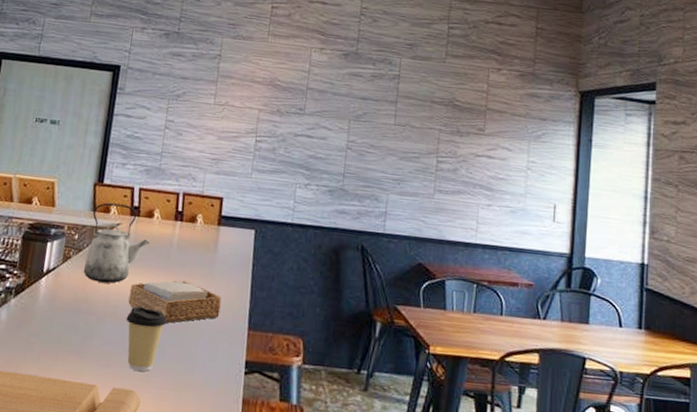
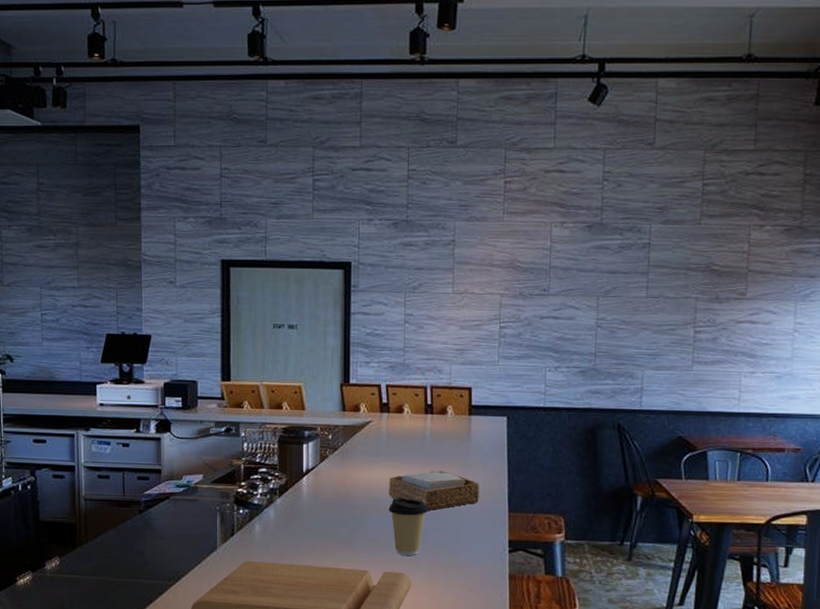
kettle: present [83,202,149,284] -> none [341,402,402,478]

